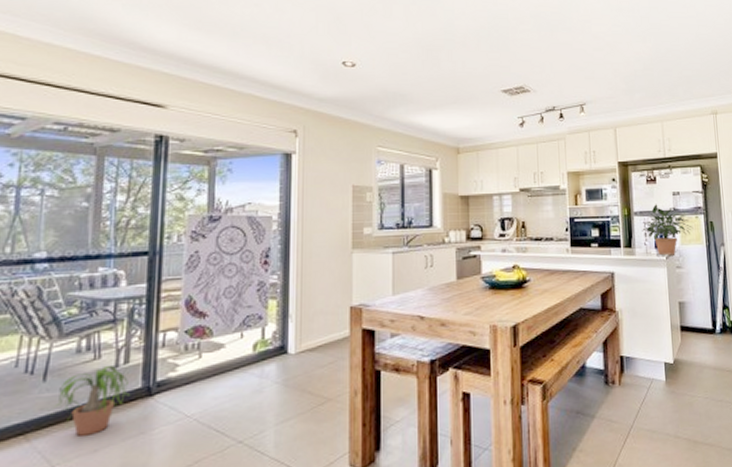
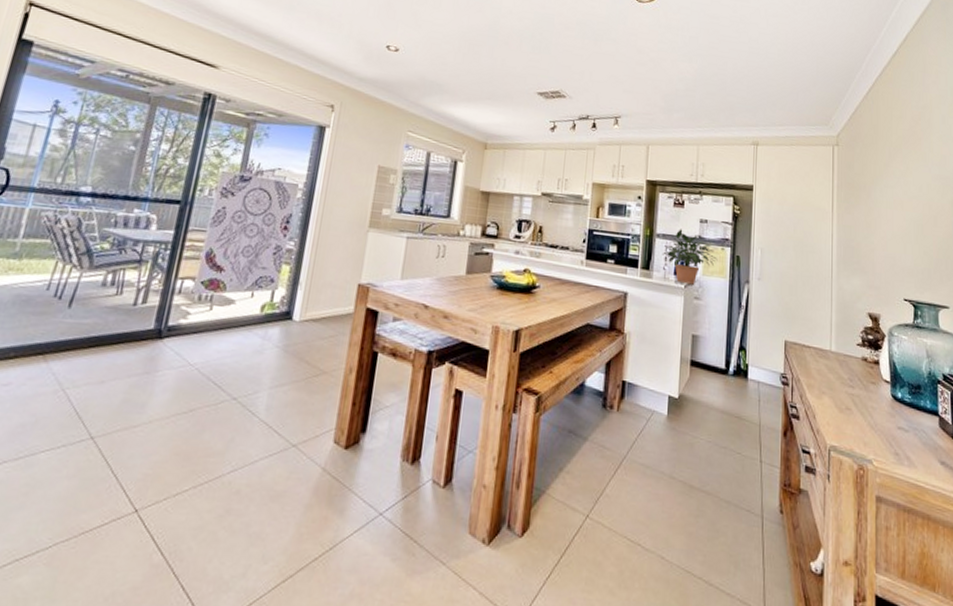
potted plant: present [54,366,129,436] -> none [74,303,143,366]

